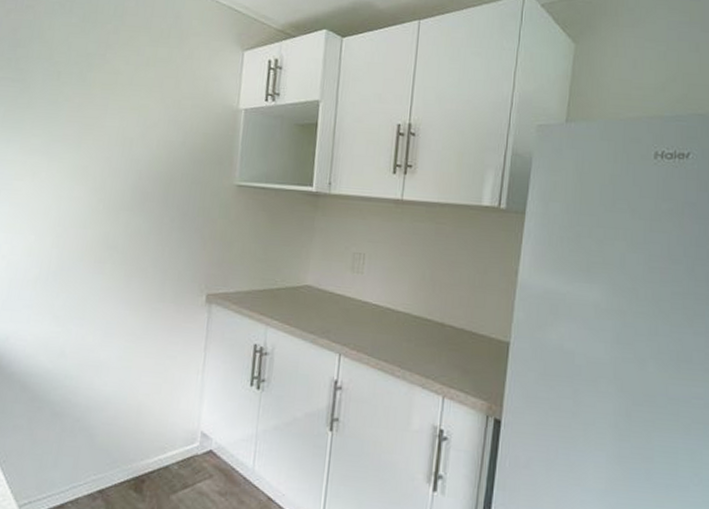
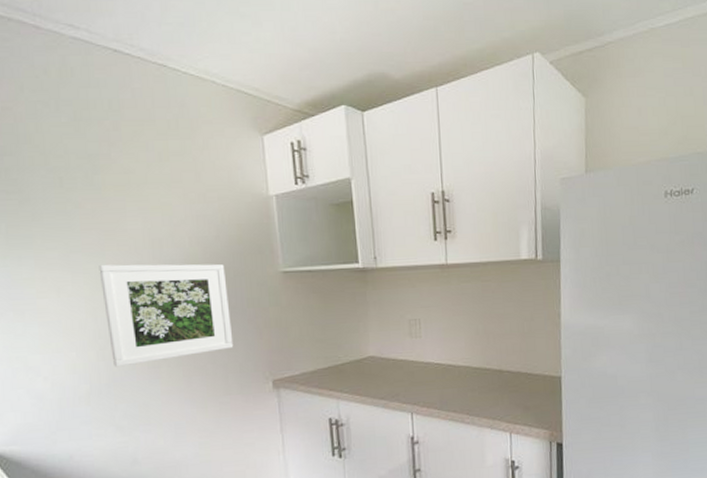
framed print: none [64,155,184,257] -> present [99,263,234,367]

